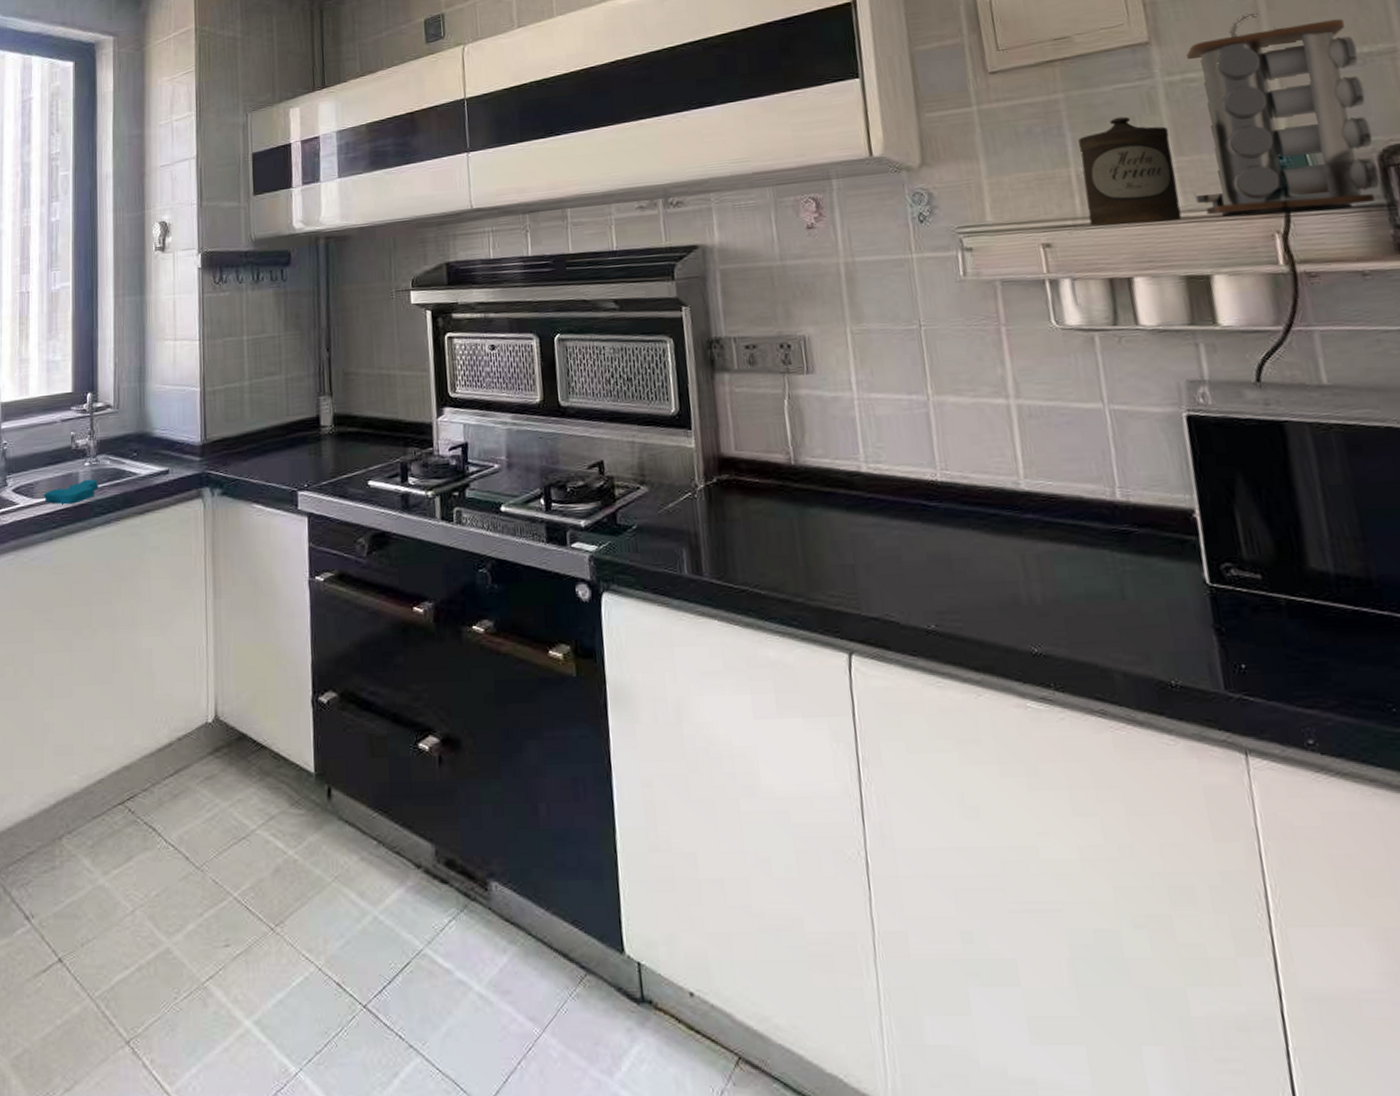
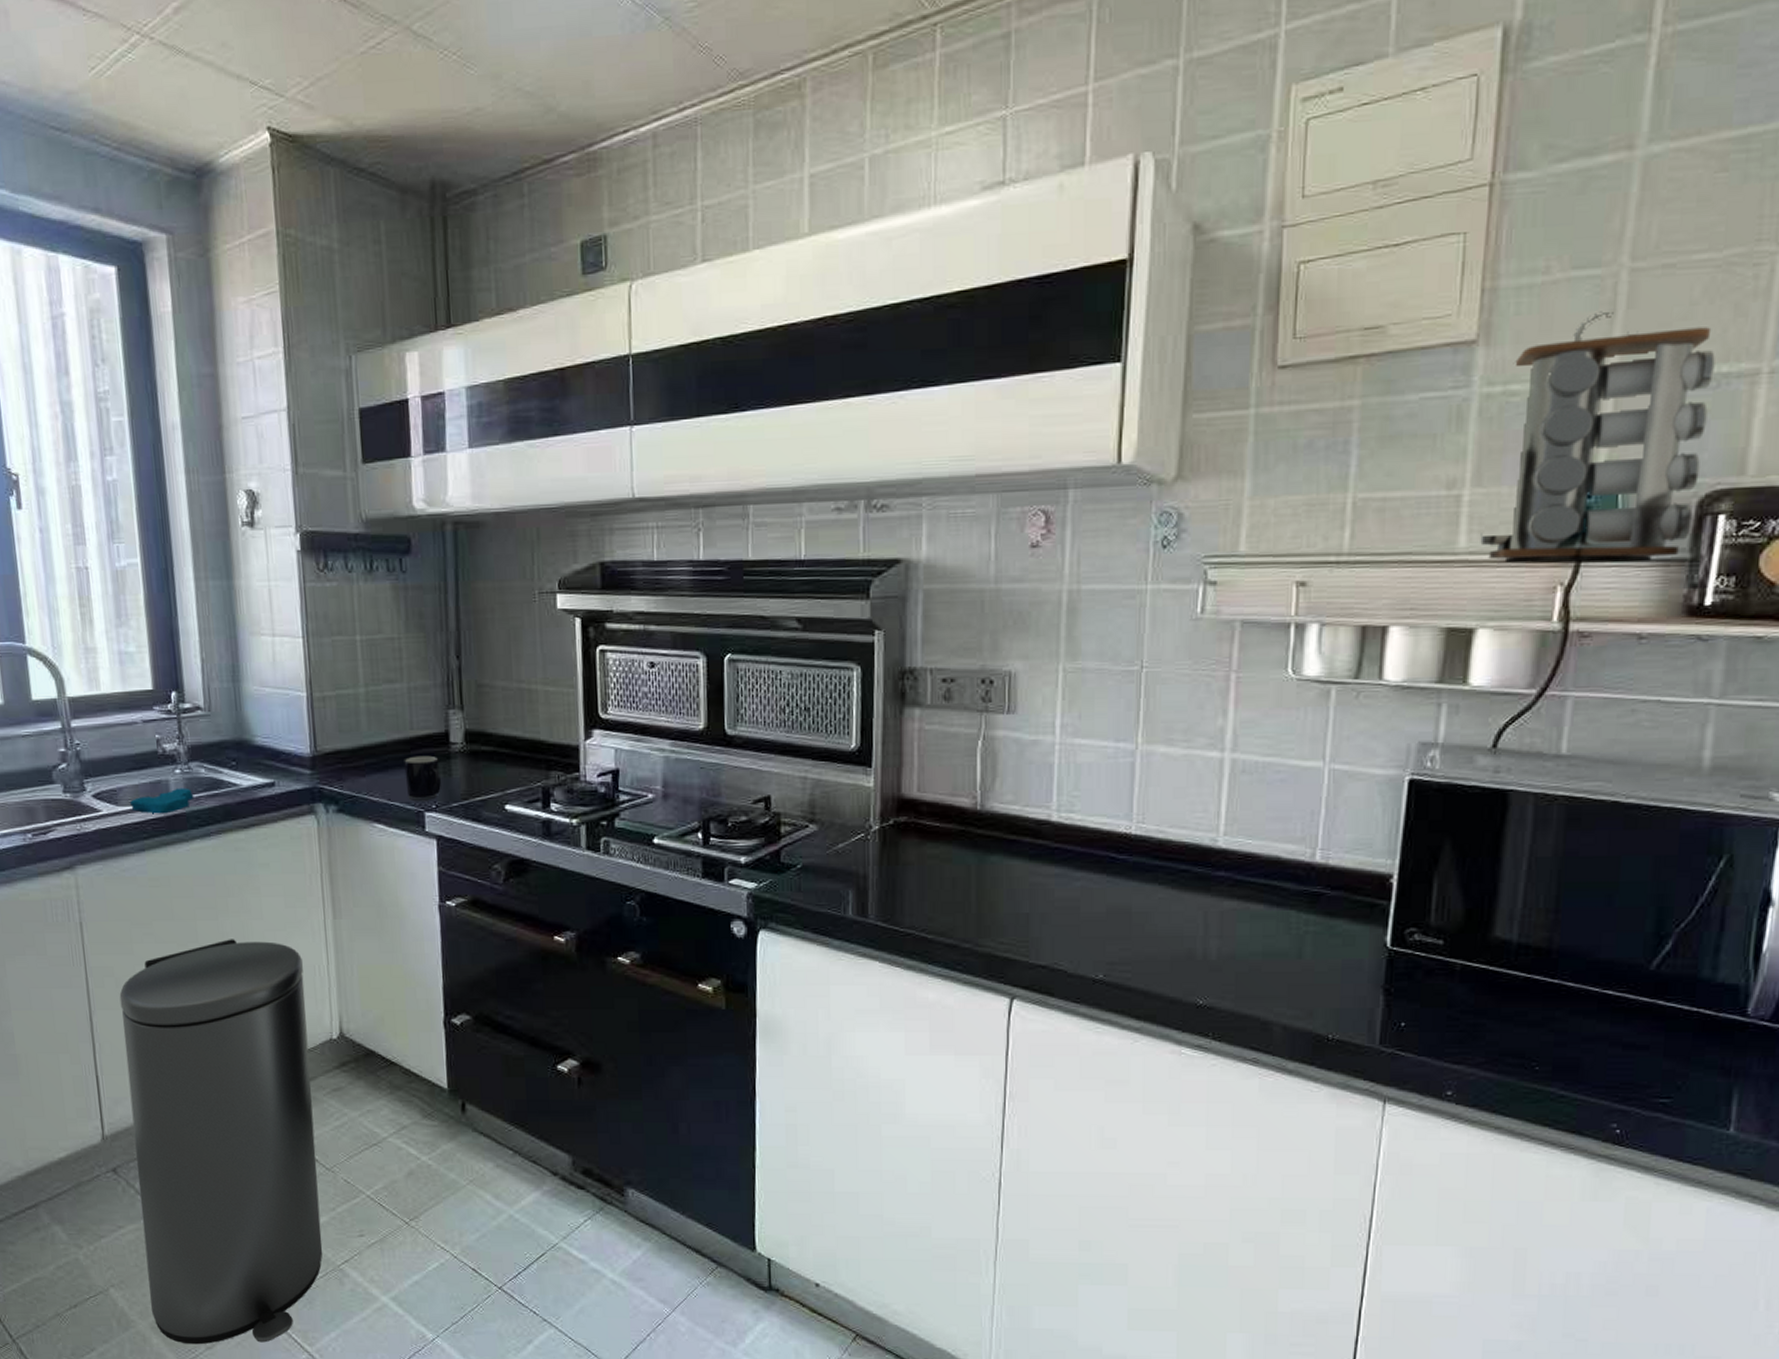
pedal bin: none [14,622,188,1086] -> present [119,939,323,1345]
mug: none [281,438,313,481] -> present [404,755,442,800]
canister: present [1078,116,1182,226] -> none [1356,434,1470,565]

